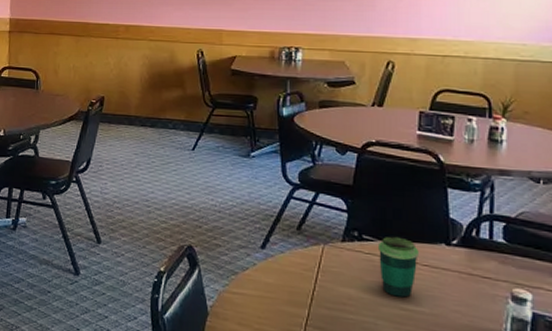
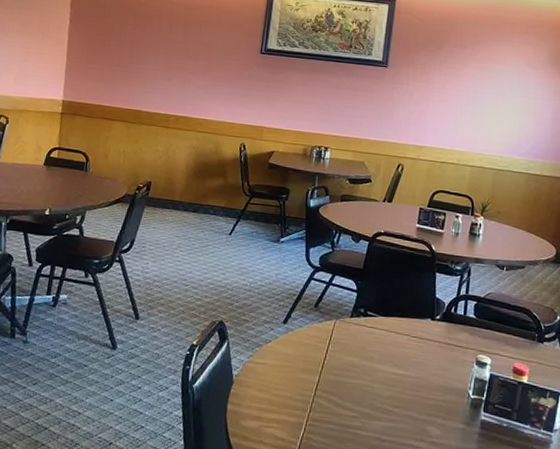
cup: present [377,236,419,298] -> none [378,312,410,364]

